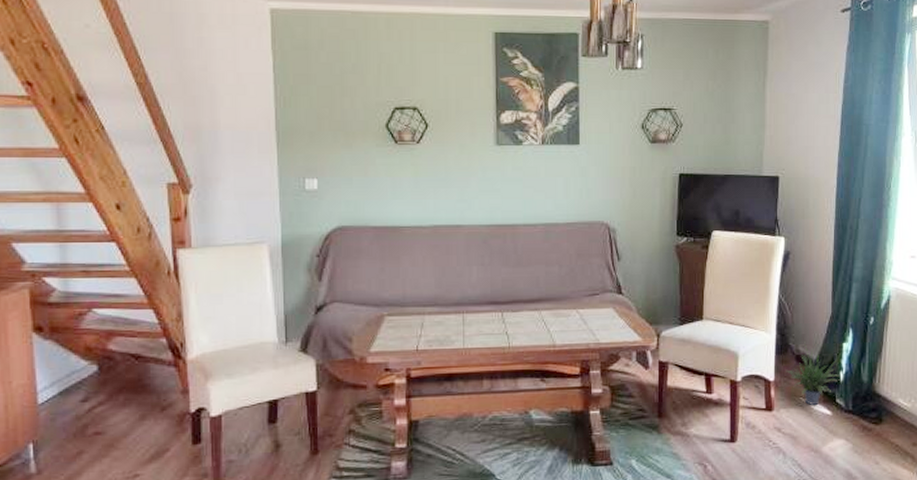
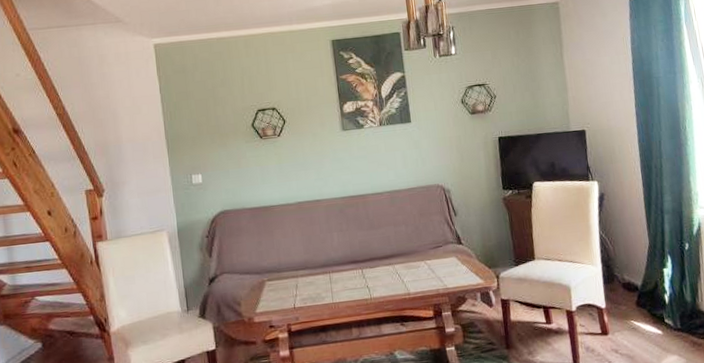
potted plant: present [786,342,840,405] -> none [615,271,665,327]

